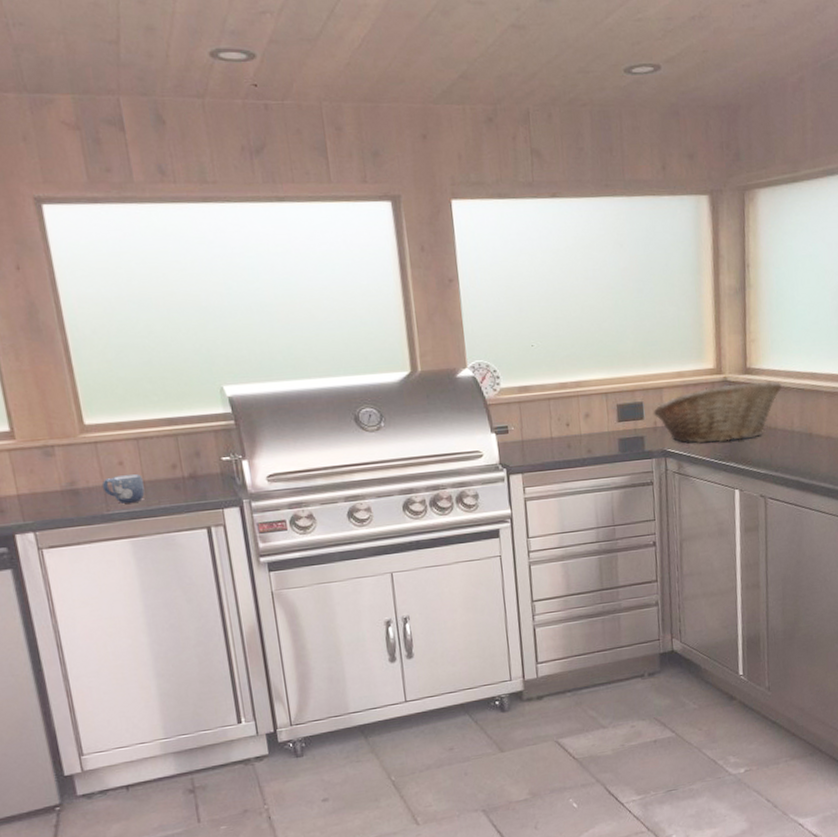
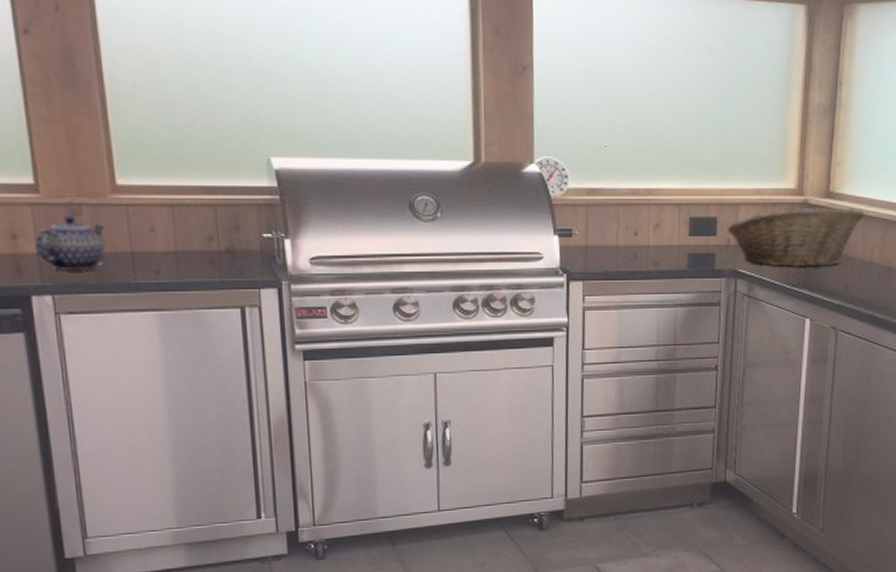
teapot: none [14,456,79,509] -> present [34,215,106,272]
mug: present [101,473,145,504] -> none [130,242,176,275]

